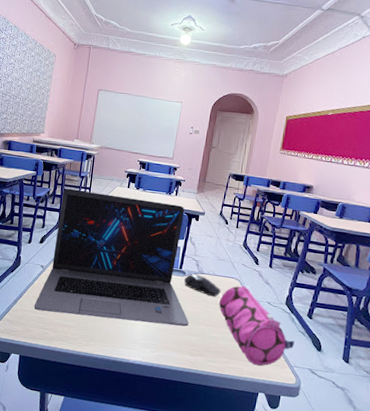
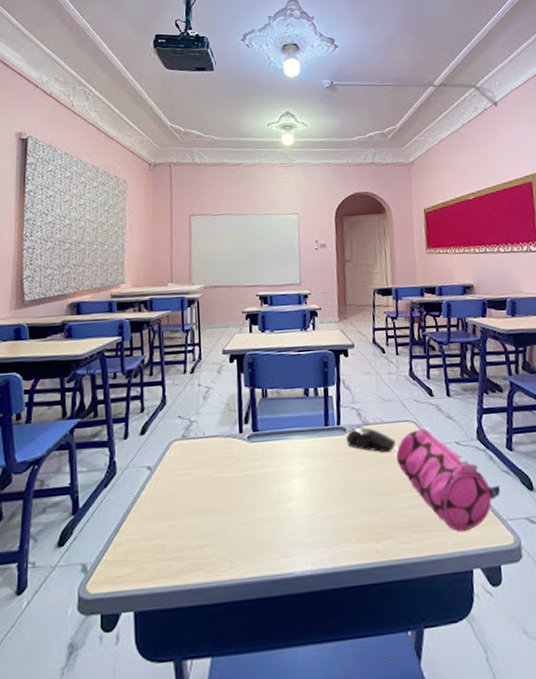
laptop: present [34,188,189,327] -> none [145,341,364,536]

